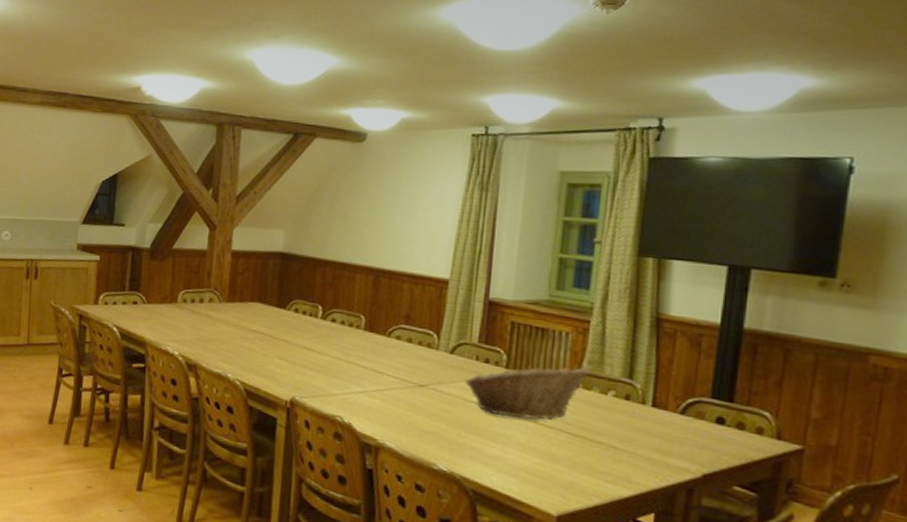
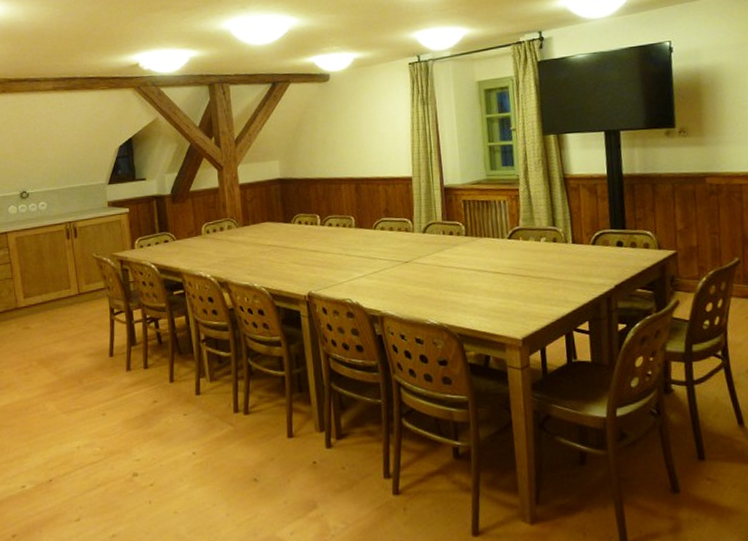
fruit basket: present [464,364,592,421] -> none [437,223,526,273]

